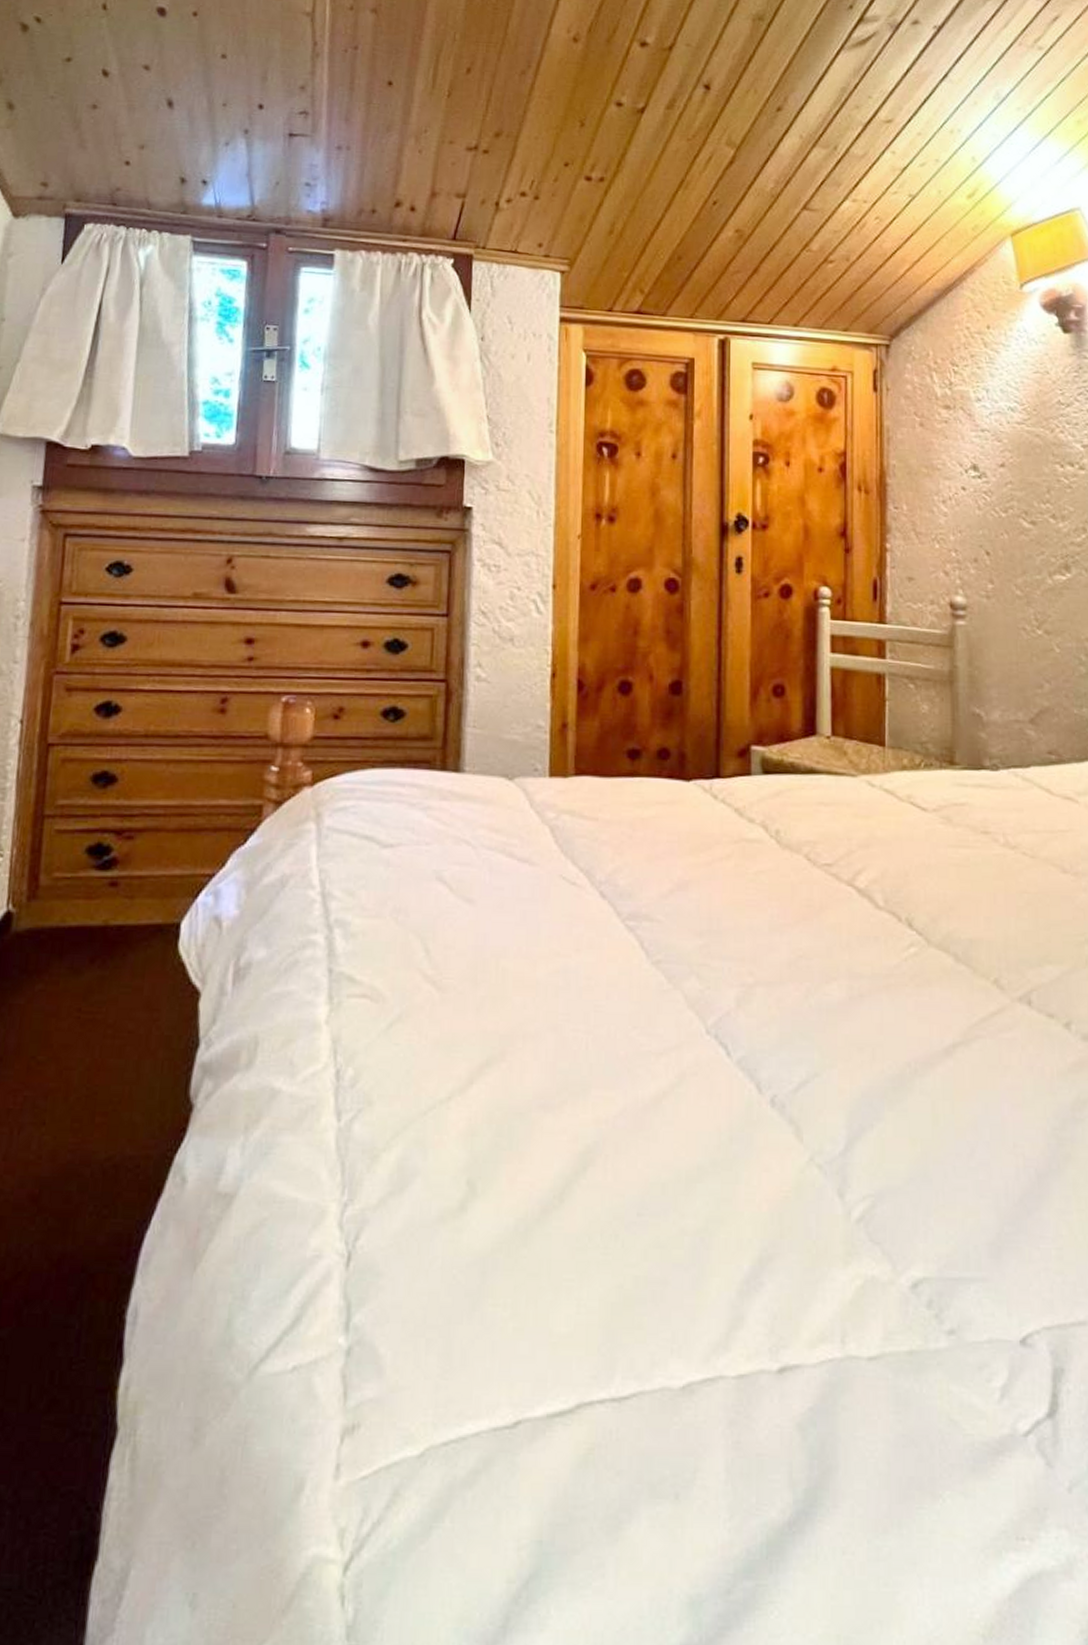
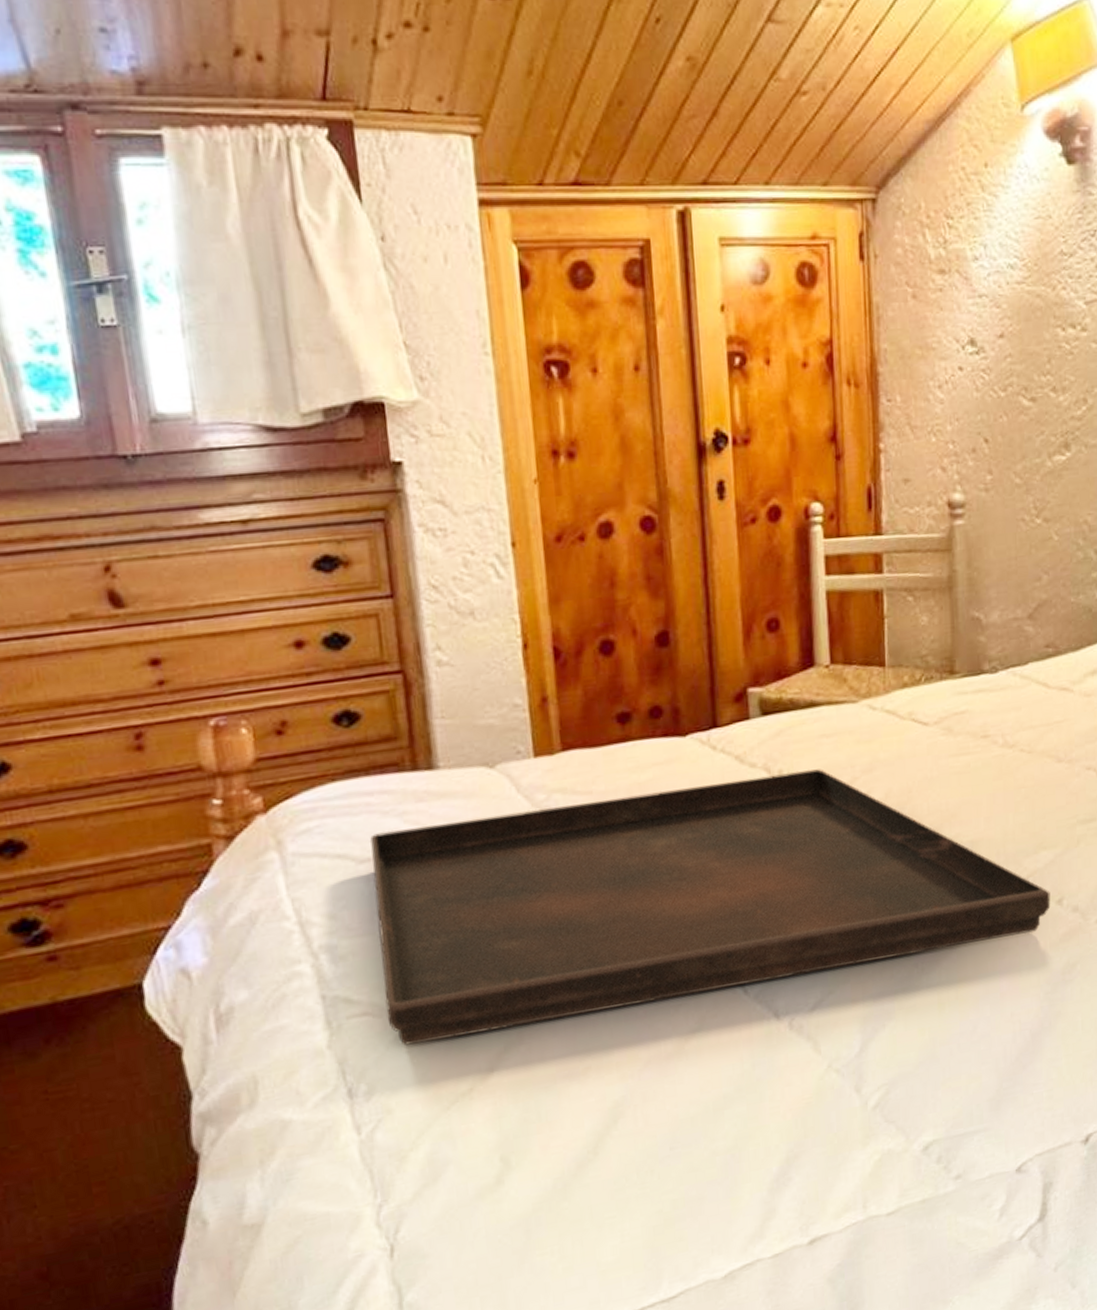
serving tray: none [383,822,1057,1055] -> present [370,769,1051,1046]

